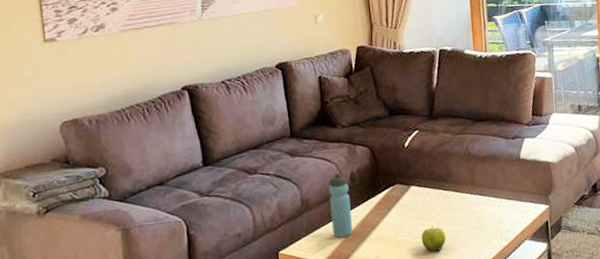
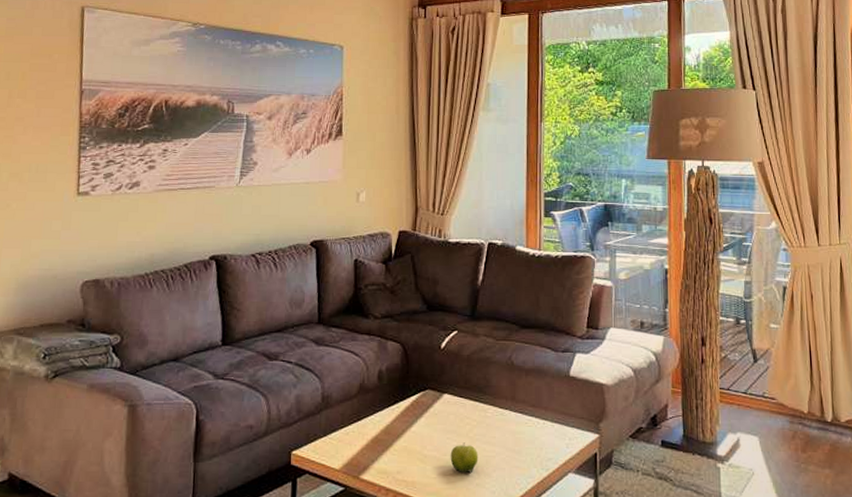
water bottle: present [329,173,353,238] -> none [352,369,376,443]

